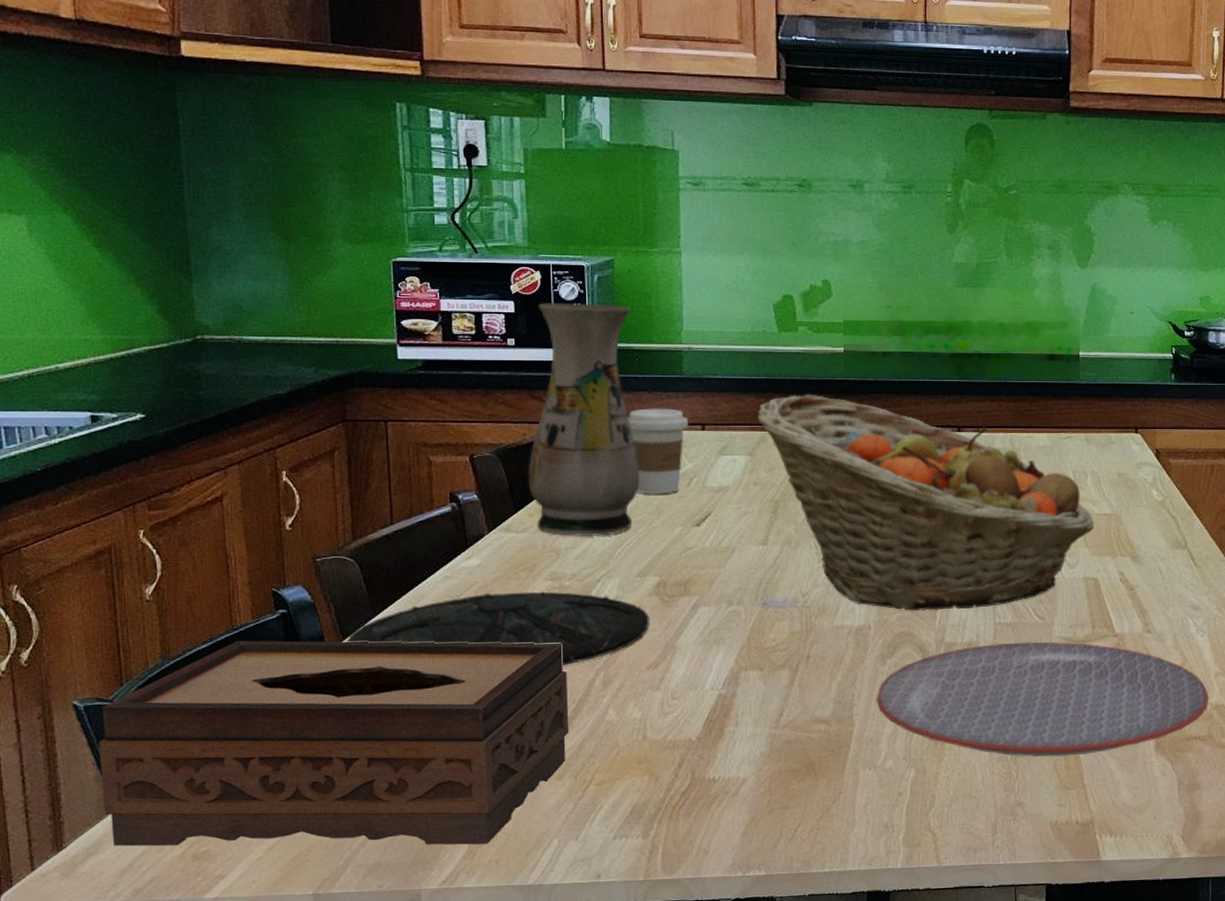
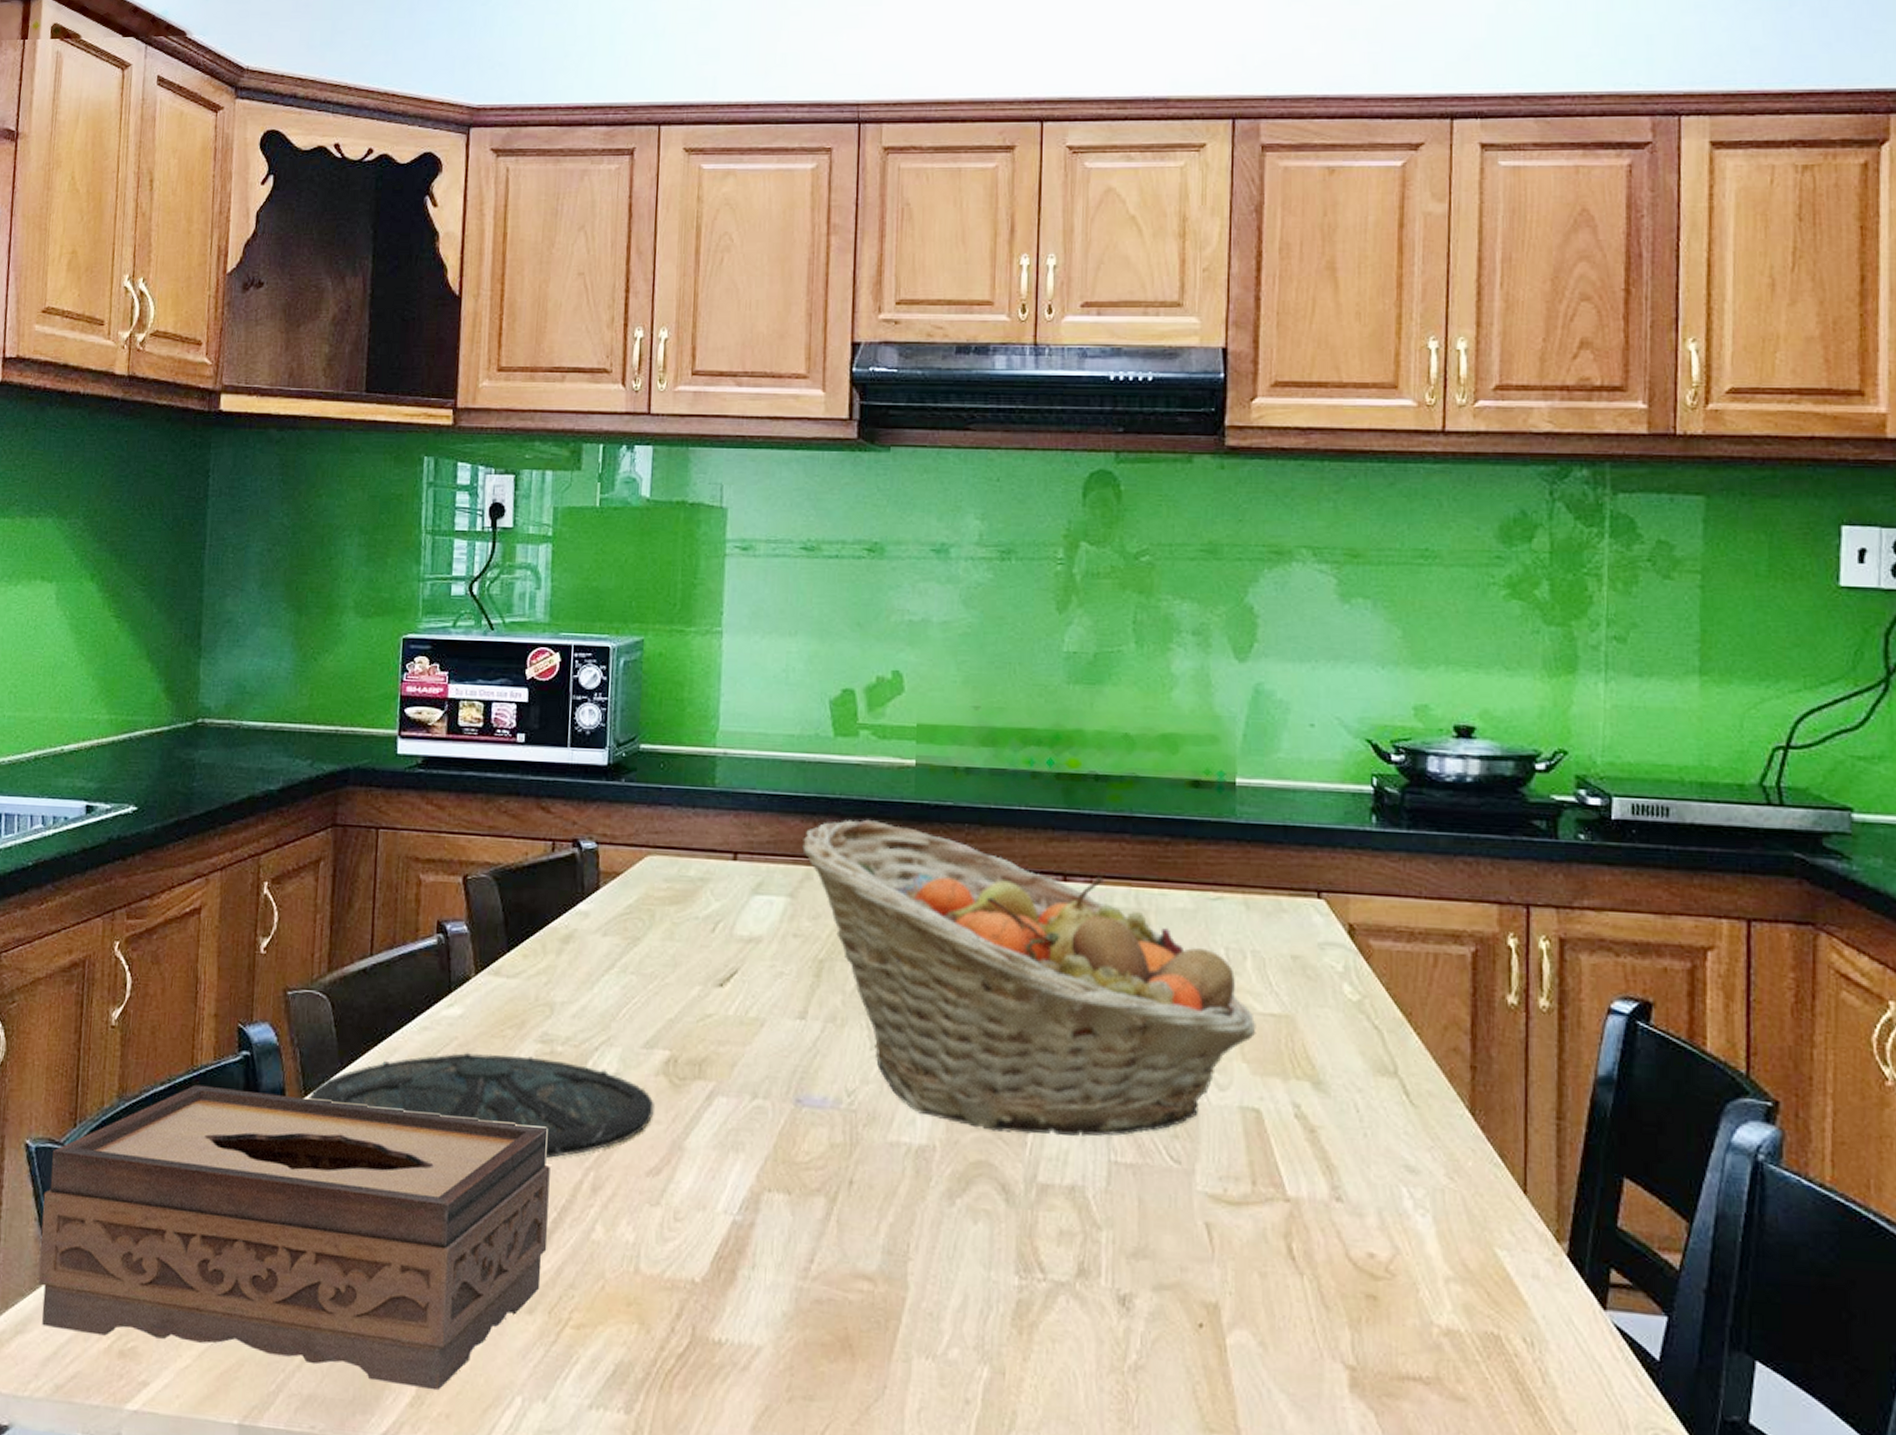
vase: present [528,303,640,537] -> none [525,691,660,991]
coffee cup: present [628,408,689,495] -> none [646,828,719,941]
plate: present [876,641,1209,758] -> none [939,1192,1436,1381]

